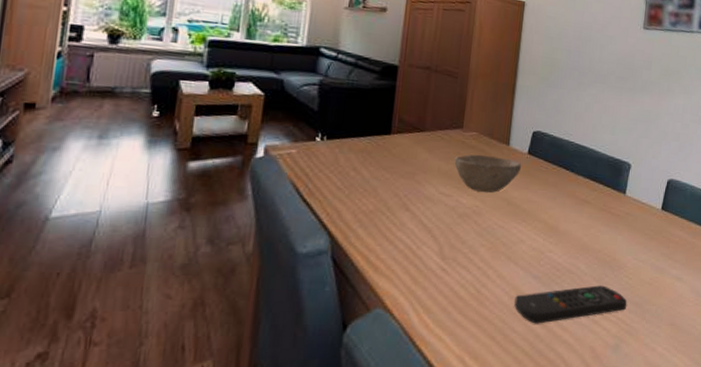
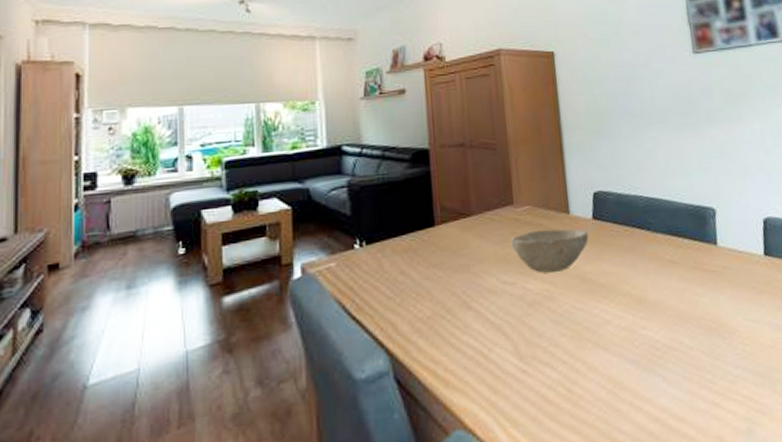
remote control: present [514,285,627,324] -> none [614,358,751,420]

